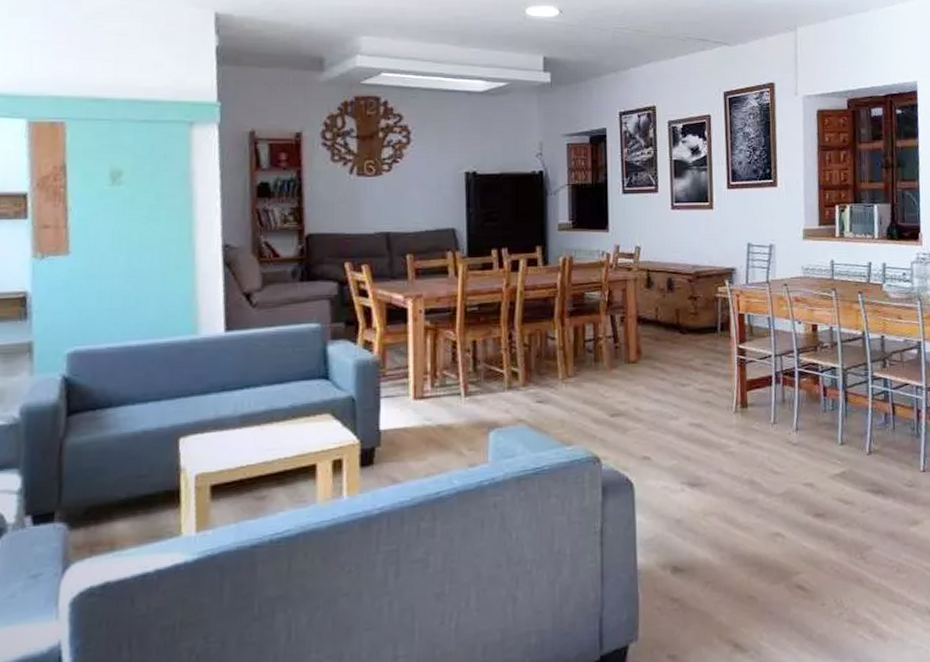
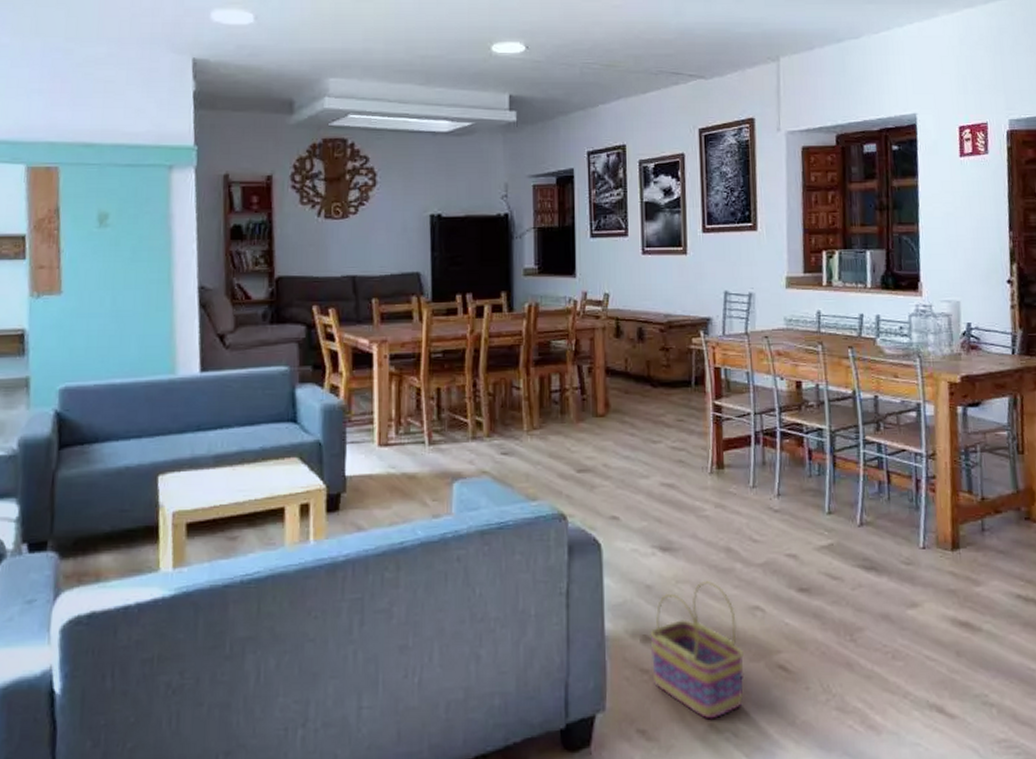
basket: none [679,512,766,640] -> present [650,581,744,719]

